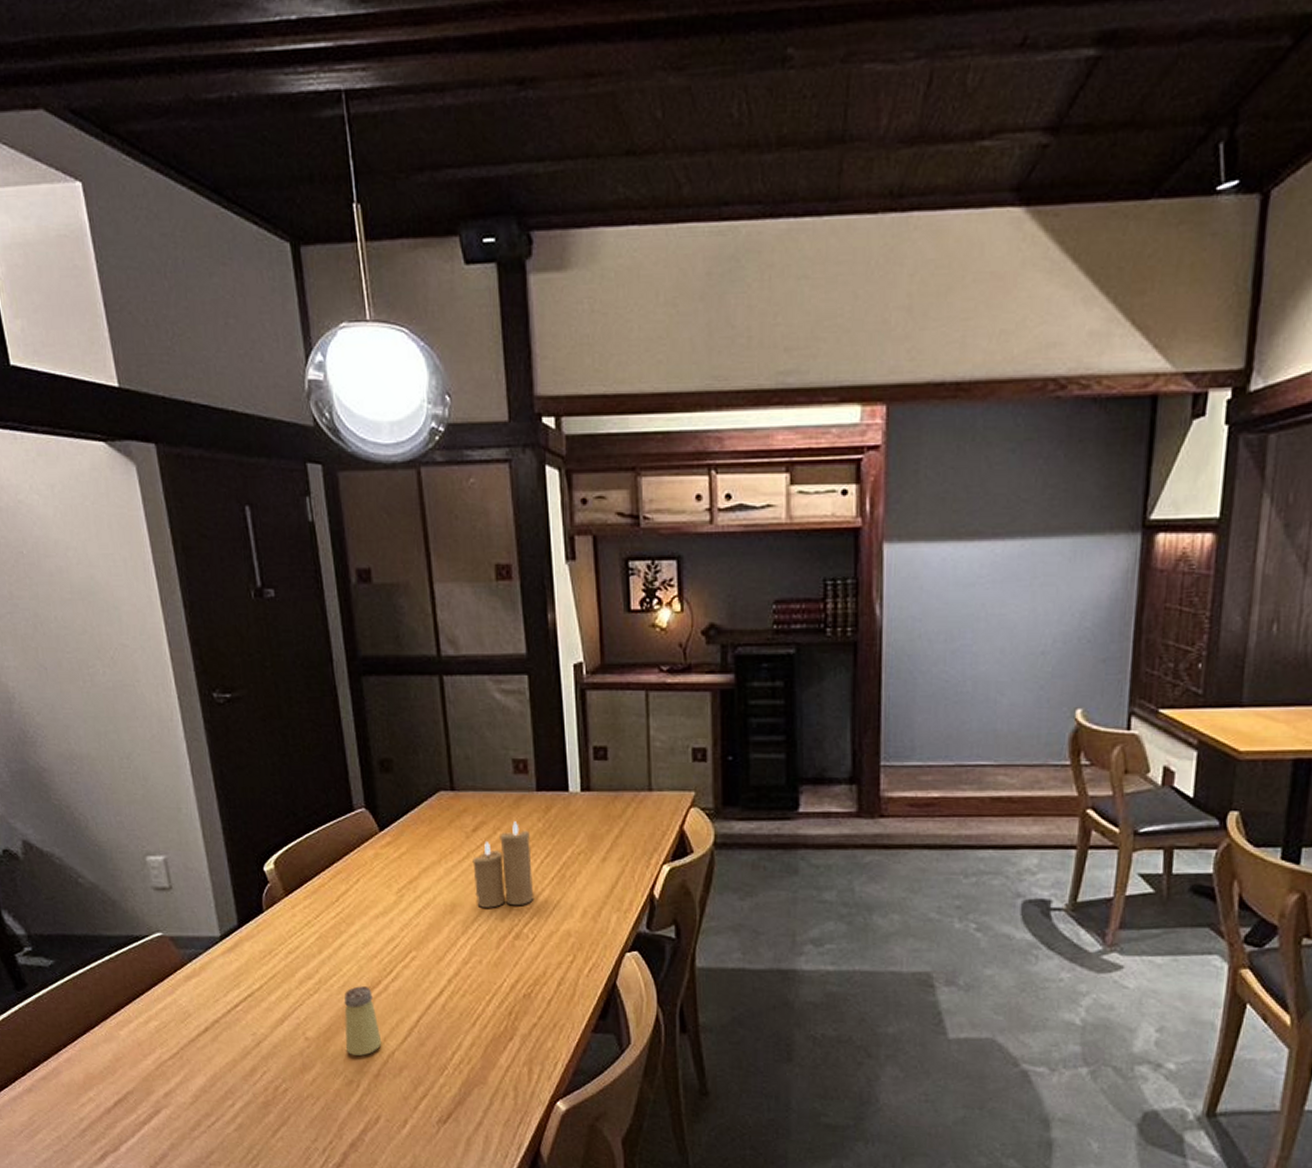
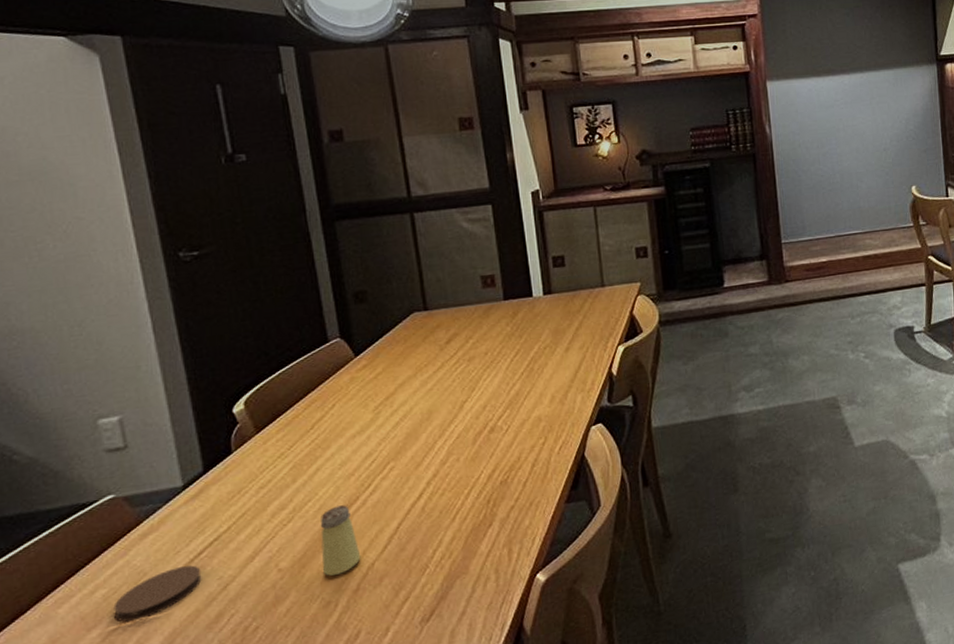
coaster: none [164,1015,238,1057] -> present [113,565,202,622]
candle: present [472,821,533,908] -> none [447,329,505,410]

